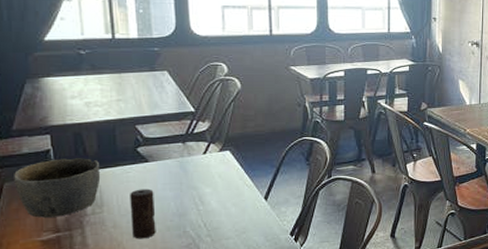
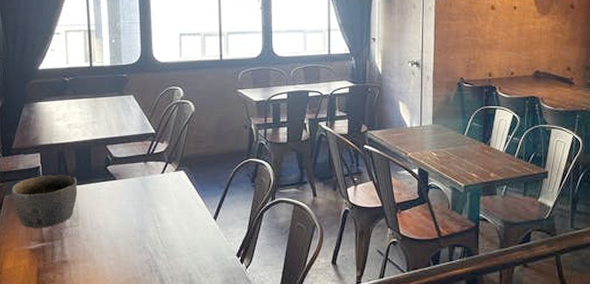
candle: present [130,188,156,239] -> none [100,205,121,253]

